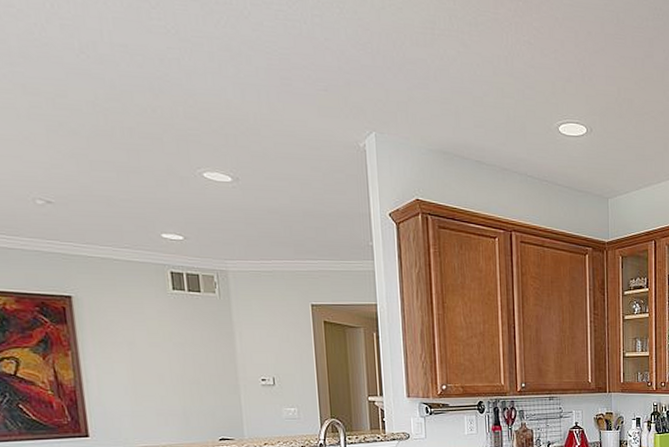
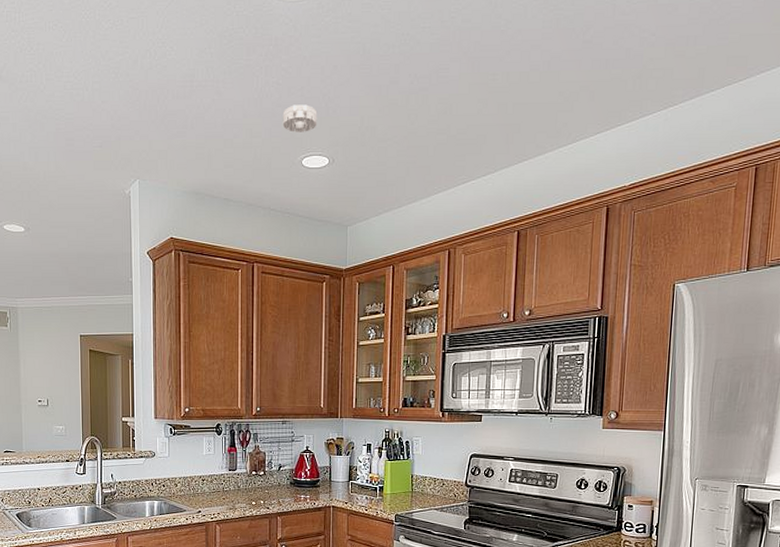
smoke detector: none [536,67,573,98] -> present [282,104,318,133]

